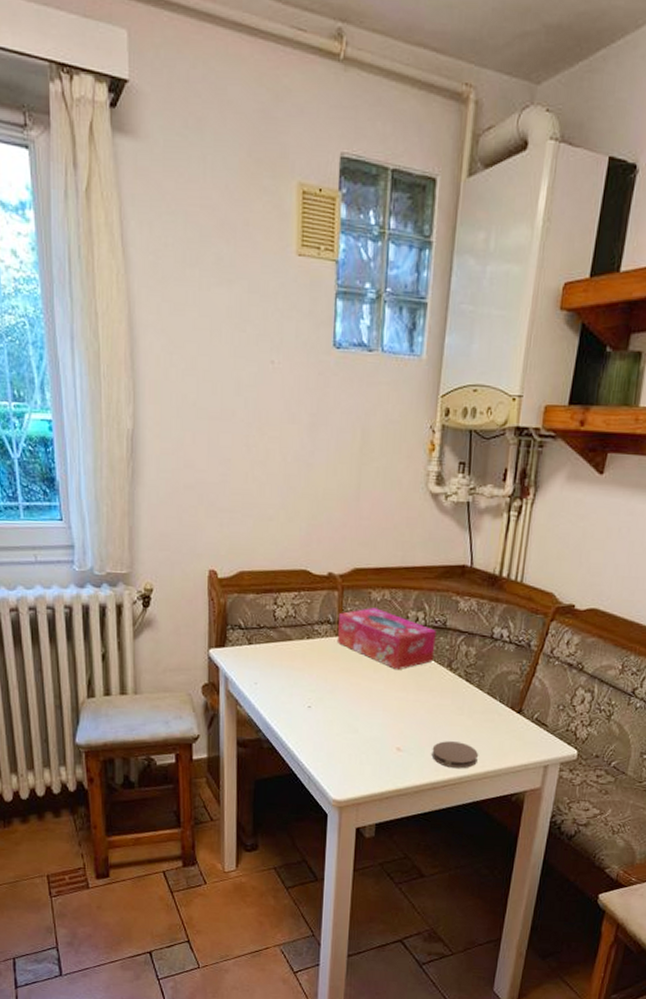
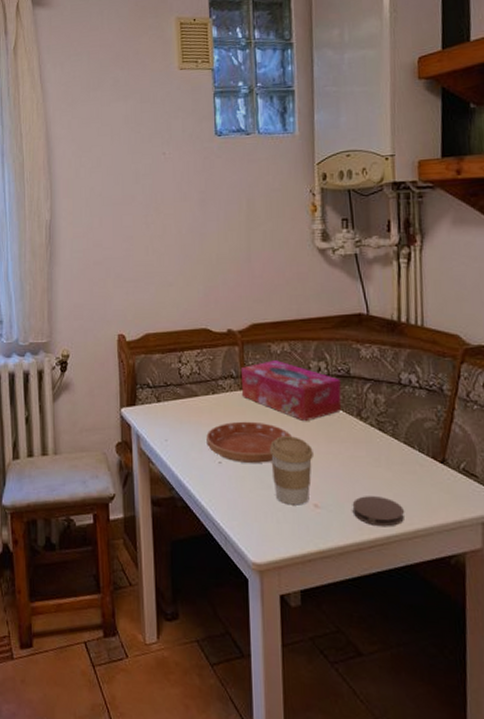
saucer: none [297,667,383,709] -> present [206,421,292,463]
coffee cup: none [359,683,402,749] -> present [269,436,313,505]

